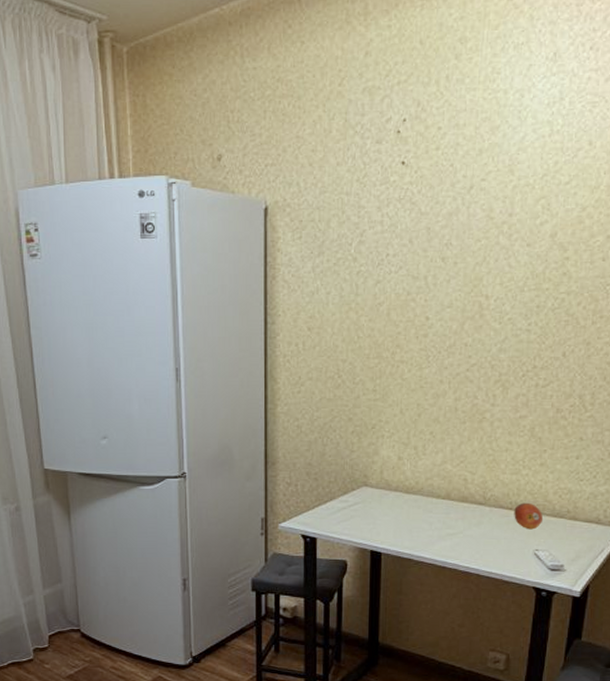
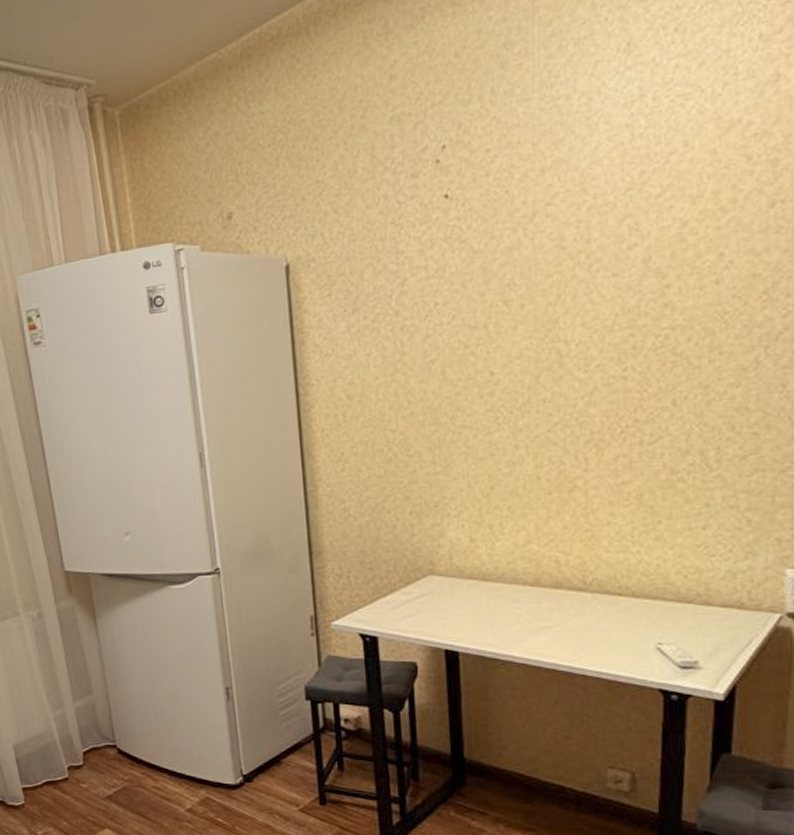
fruit: present [514,502,544,530] -> none [625,586,665,619]

